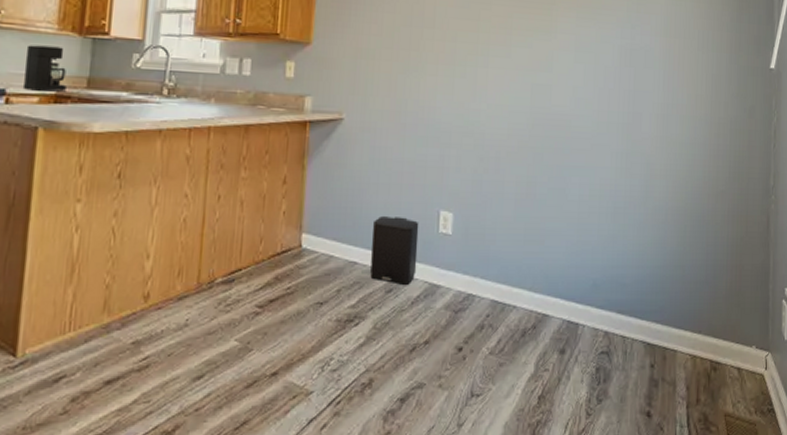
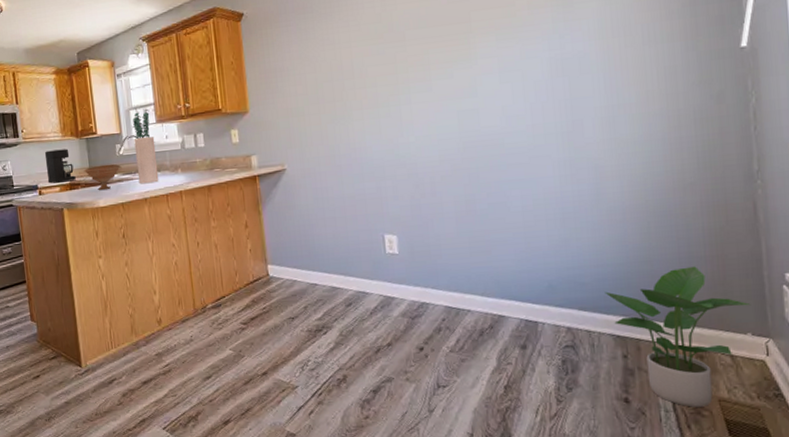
bowl: none [79,76,134,111] -> present [83,164,121,191]
vase: none [155,12,188,112] -> present [133,107,159,184]
pedal bin: present [370,216,418,285] -> none [326,243,370,299]
potted plant: none [642,275,758,422] -> present [605,266,751,407]

